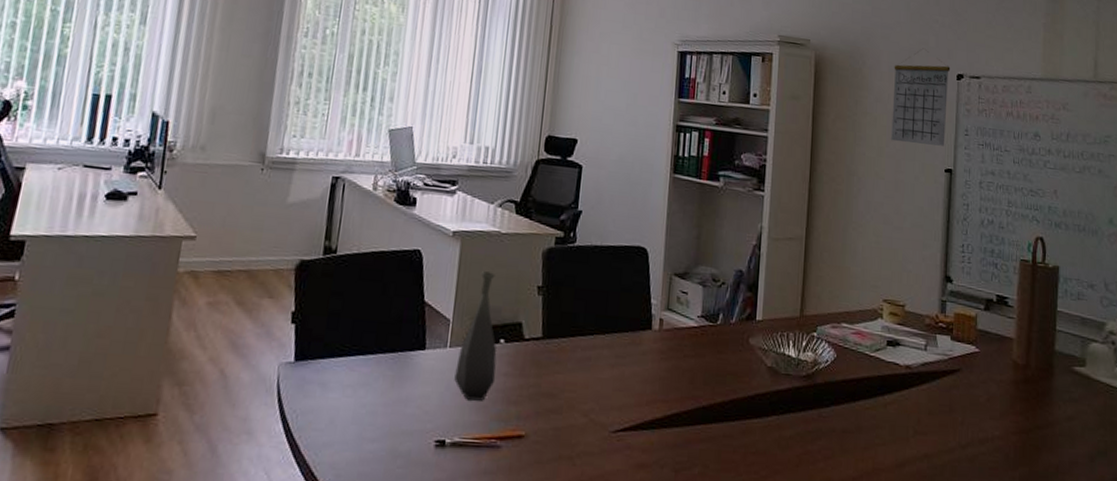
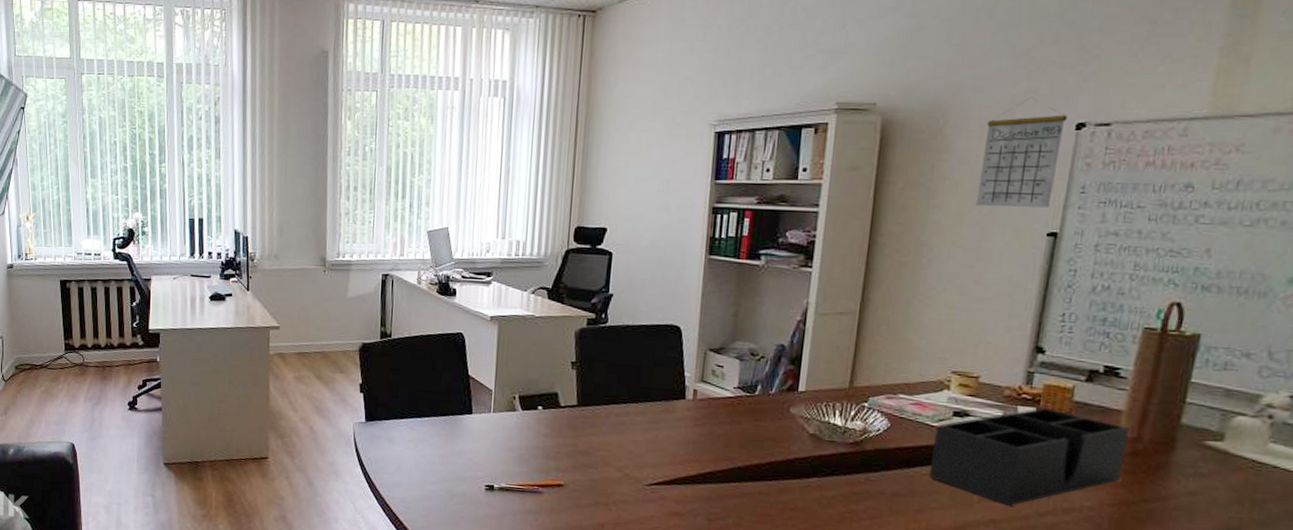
bottle: present [454,271,497,401] -> none [499,350,536,456]
desk organizer: none [871,336,1020,438] -> present [928,408,1129,506]

